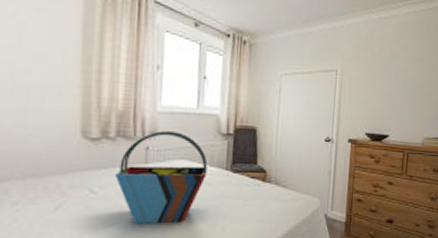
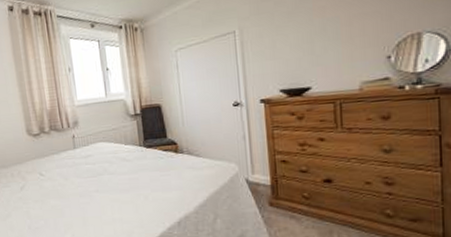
tote bag: present [115,130,208,224] -> none [55,119,124,198]

